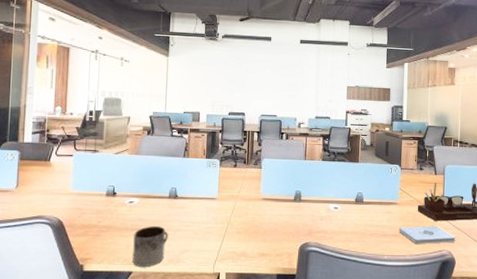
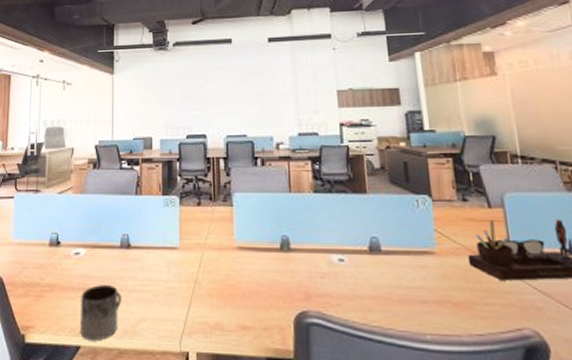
notepad: present [399,225,456,244] -> none [443,287,544,317]

